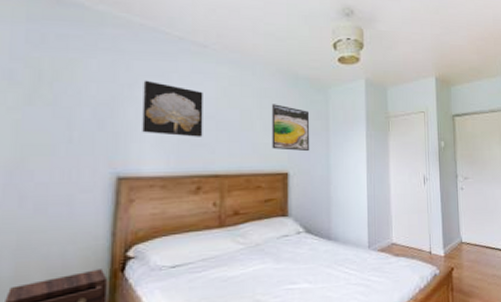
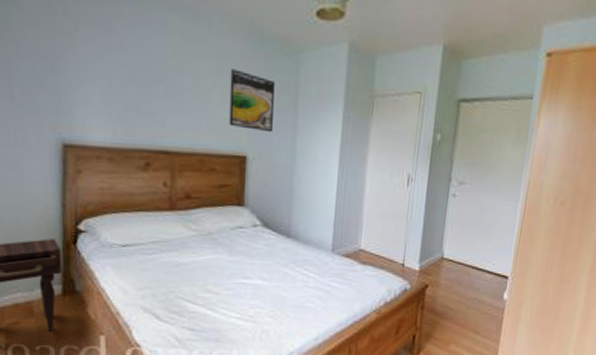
wall art: present [142,80,203,137] -> none [83,28,151,105]

